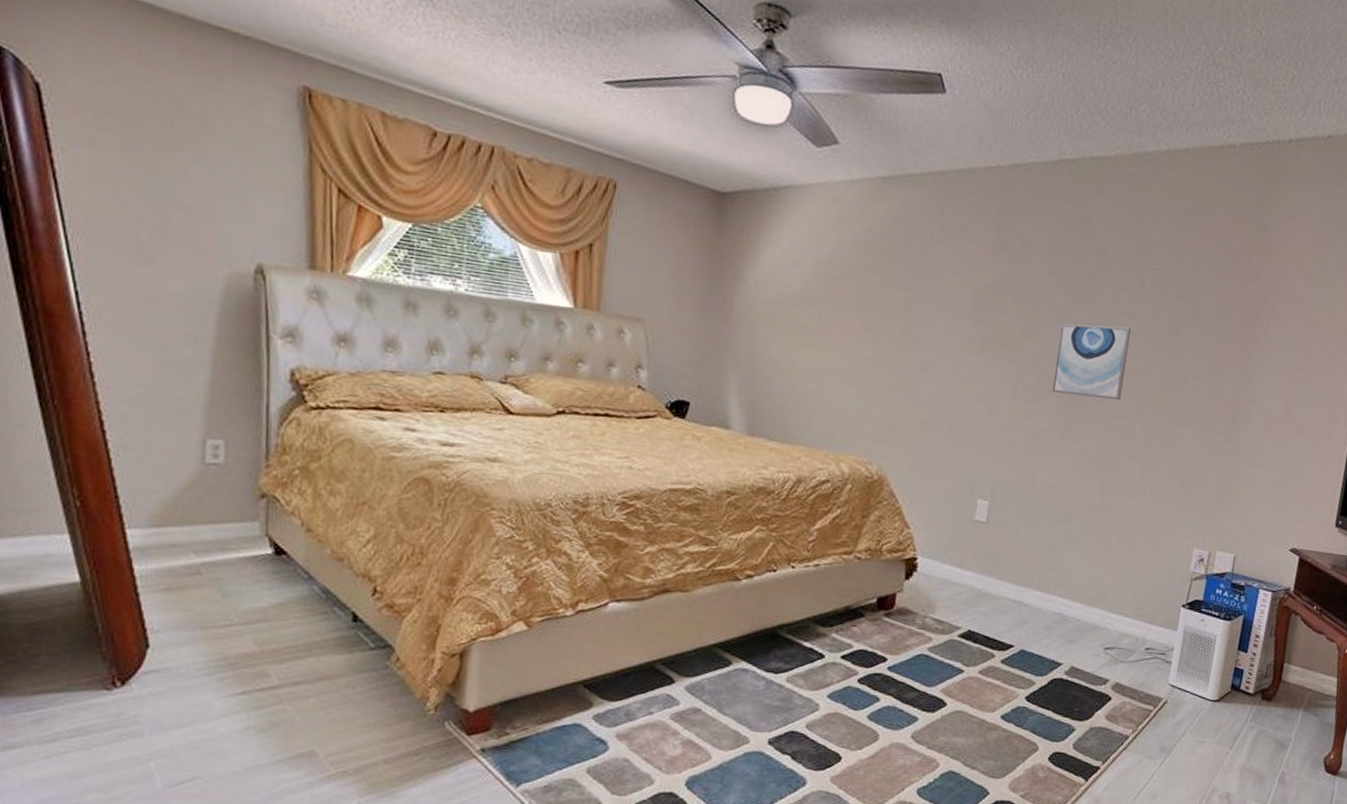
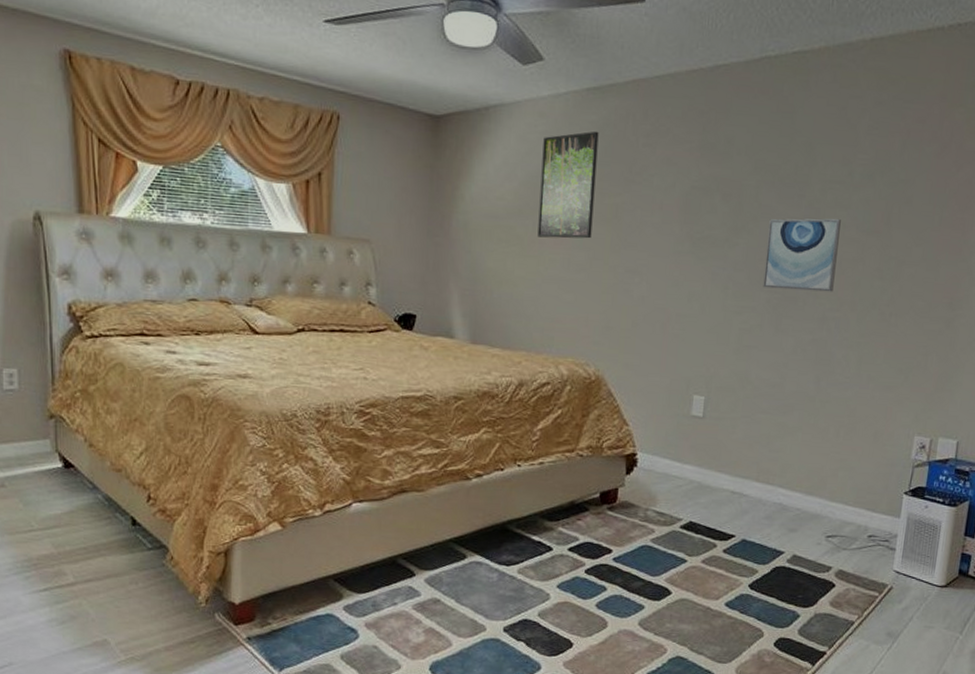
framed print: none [824,221,893,333] -> present [537,131,599,239]

